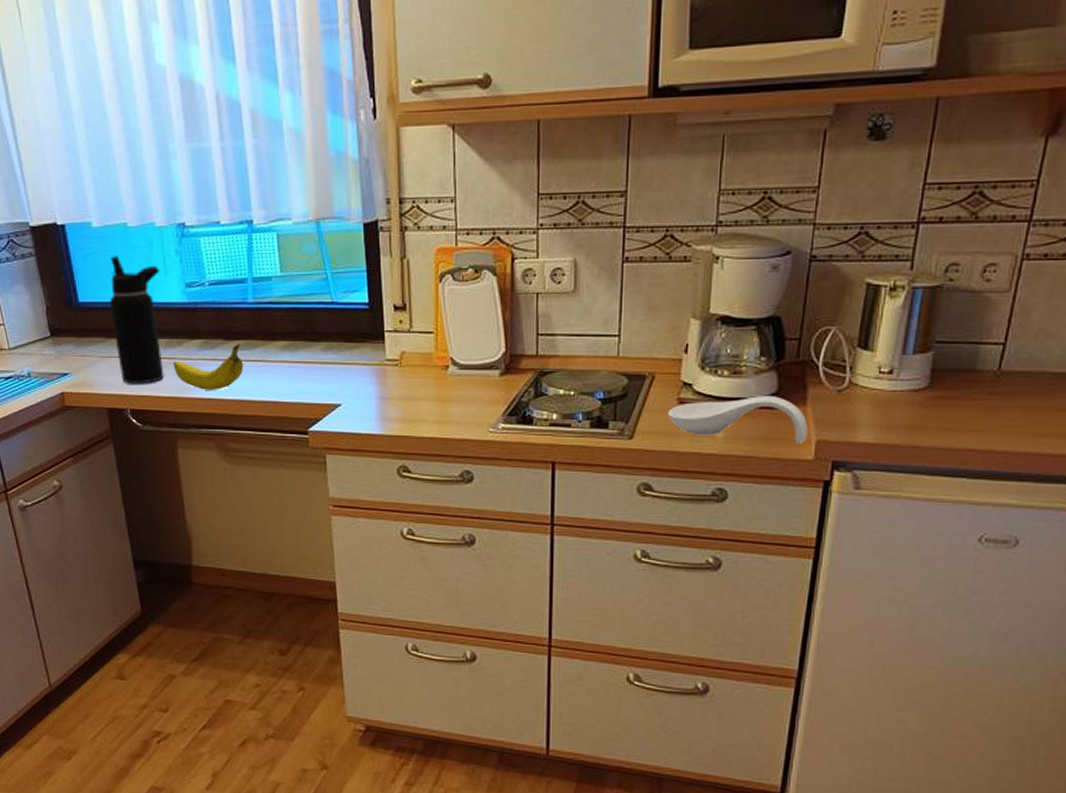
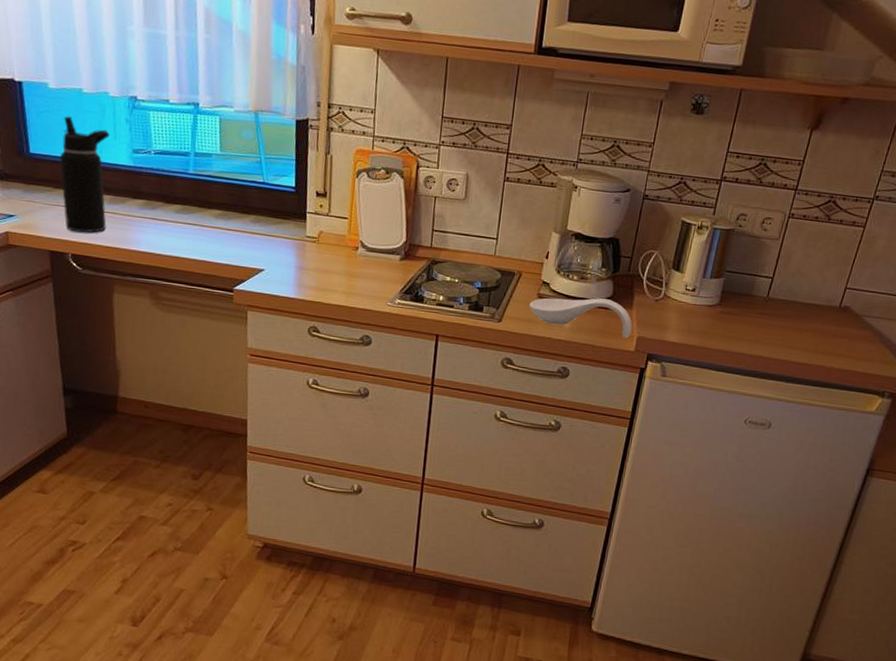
fruit: present [173,343,244,390] -> none [115,207,181,246]

